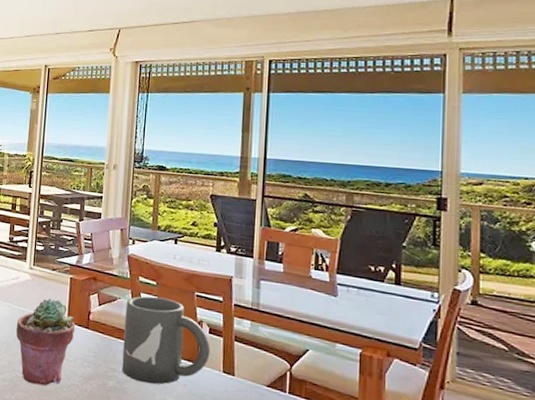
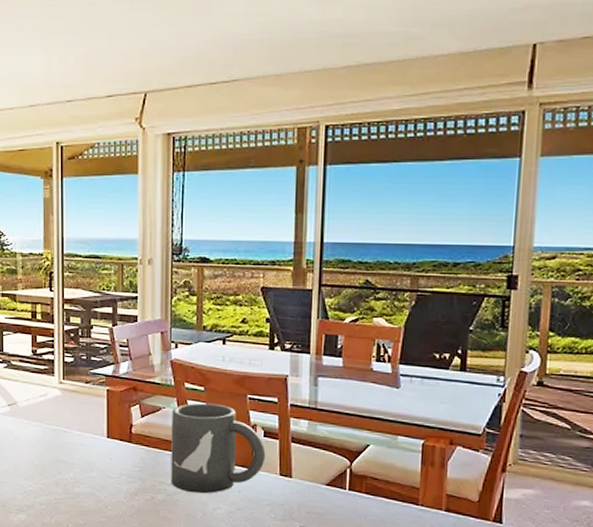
potted succulent: present [16,298,76,386] -> none [49,414,117,506]

